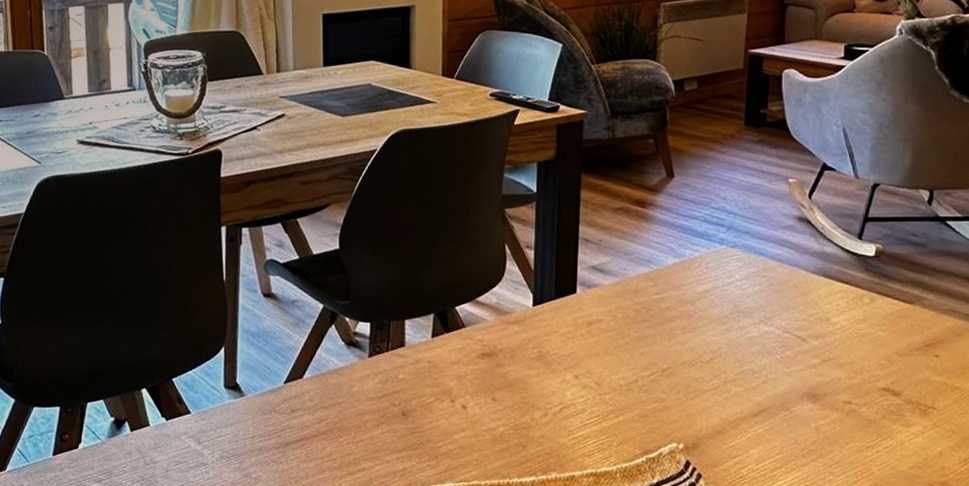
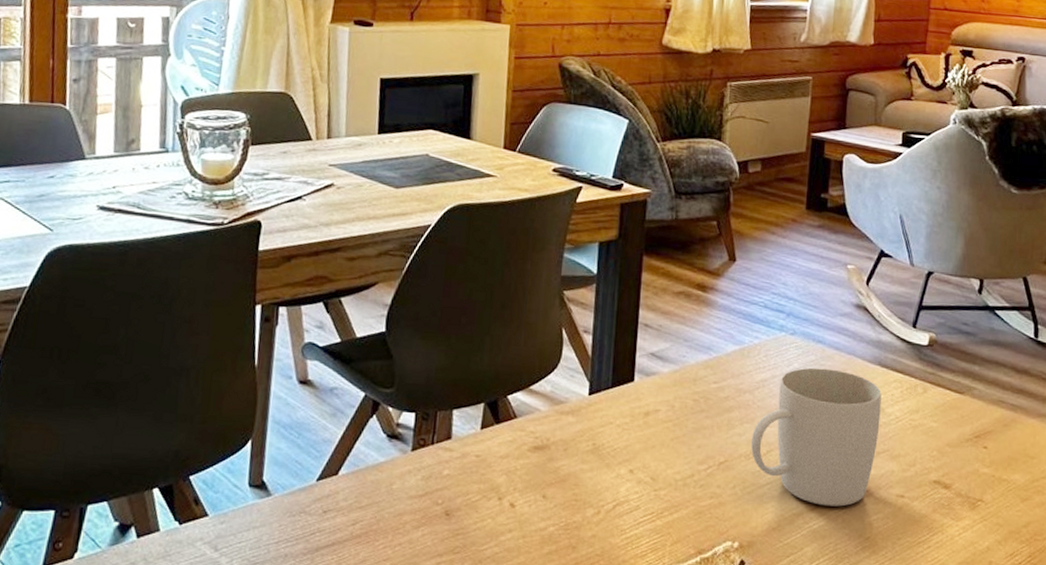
mug: none [693,279,826,412] -> present [750,367,882,507]

